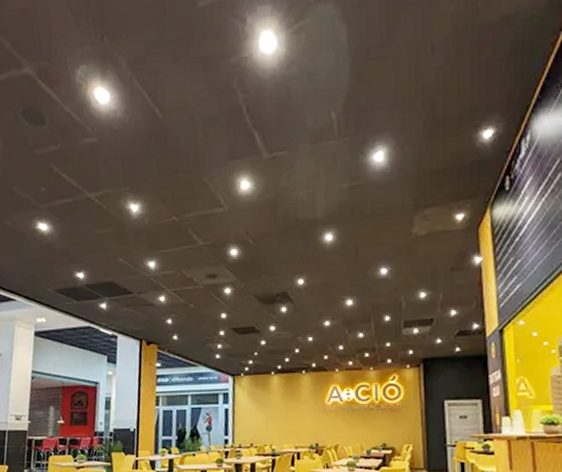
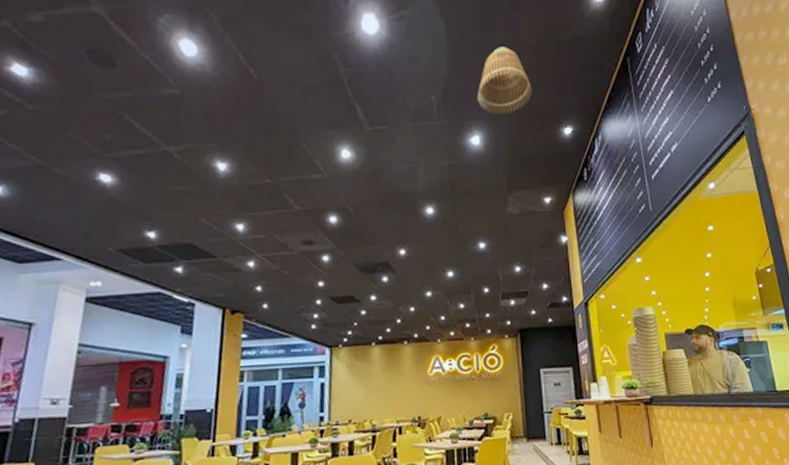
lamp shade: none [381,43,446,125] -> present [477,47,533,115]

